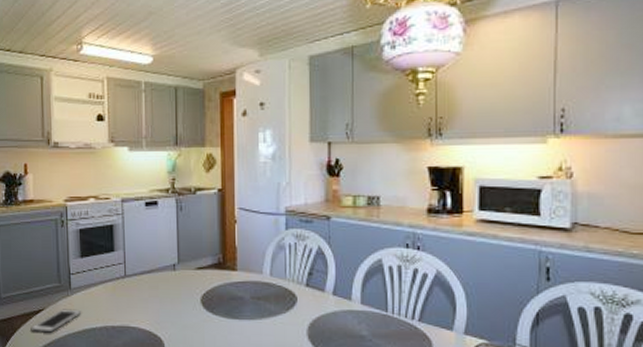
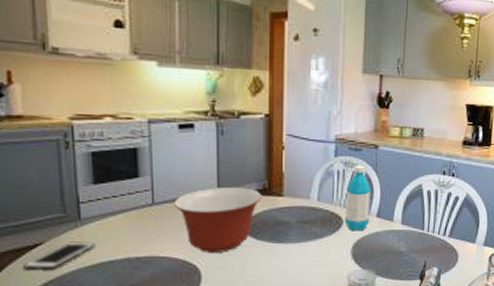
mixing bowl: none [142,261,218,326] -> present [174,188,262,253]
water bottle: none [298,238,325,309] -> present [345,165,371,230]

